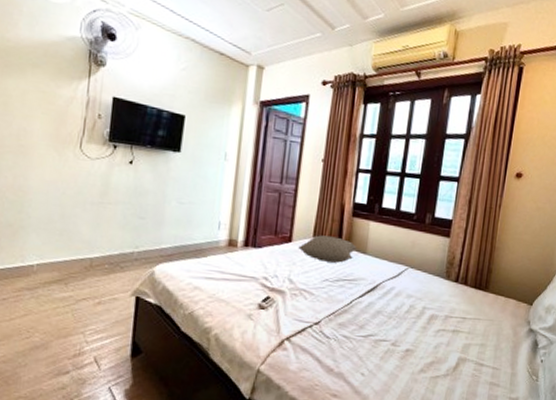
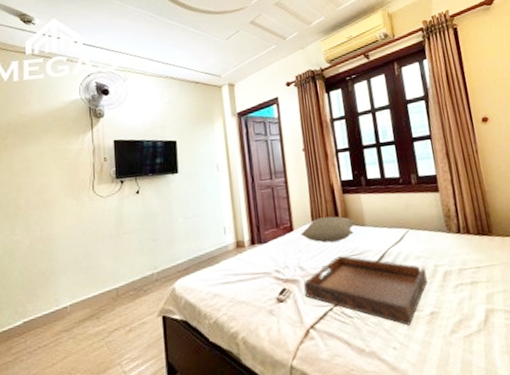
serving tray: none [288,277,413,357] -> present [304,255,428,326]

